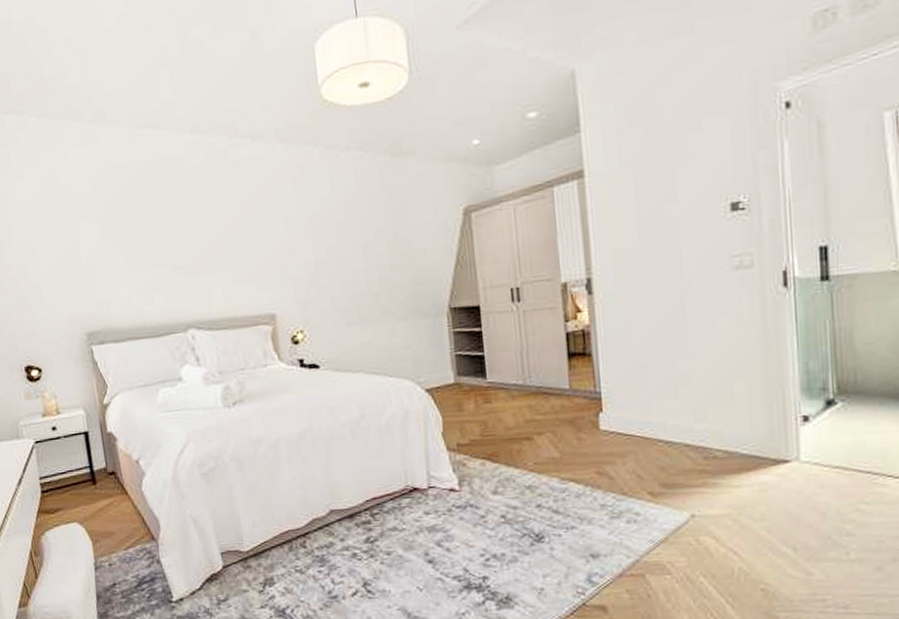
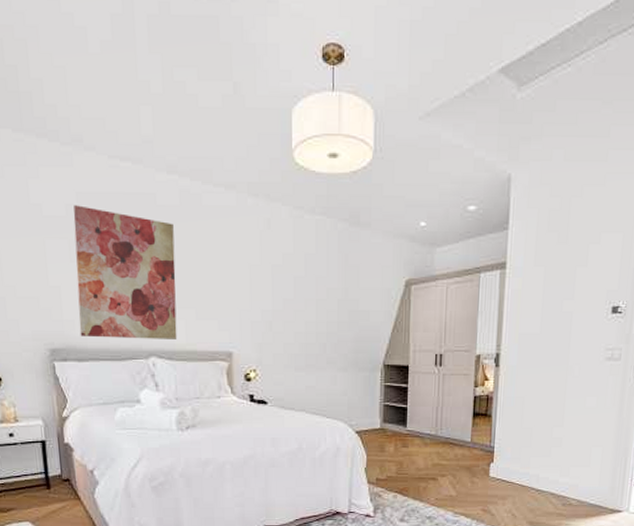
wall art: none [101,180,216,316] -> present [73,205,178,339]

